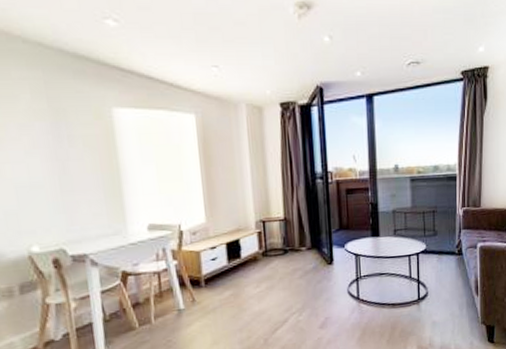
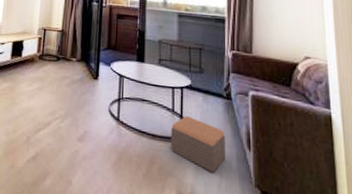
footstool: none [409,279,457,323] -> present [171,116,225,173]

